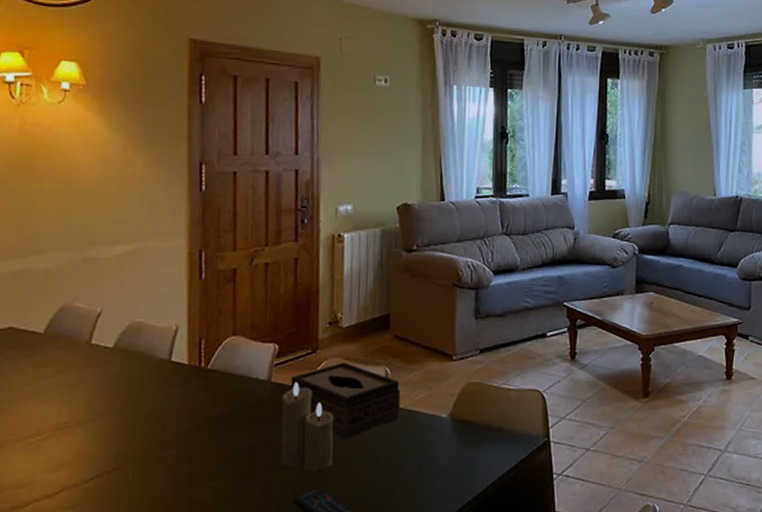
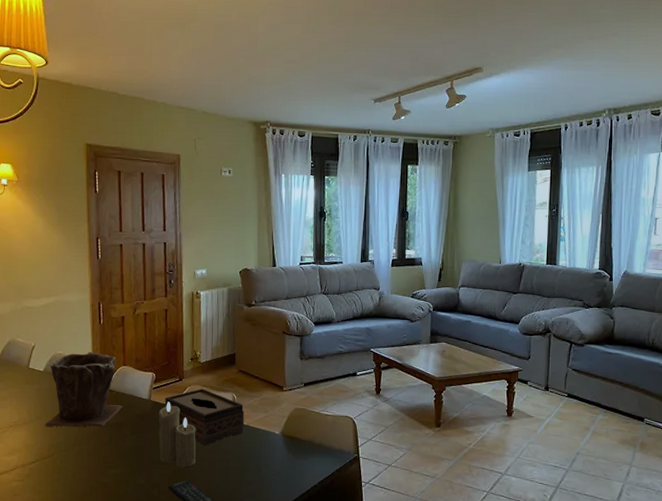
plant pot: none [111,318,230,426] -> present [45,351,123,427]

